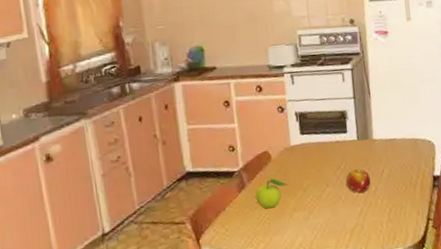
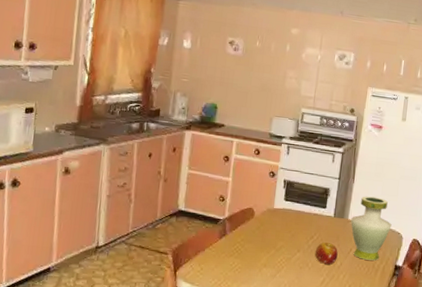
fruit: present [255,178,289,209] -> none [233,233,264,259]
vase: none [376,108,421,178] -> present [351,196,392,261]

